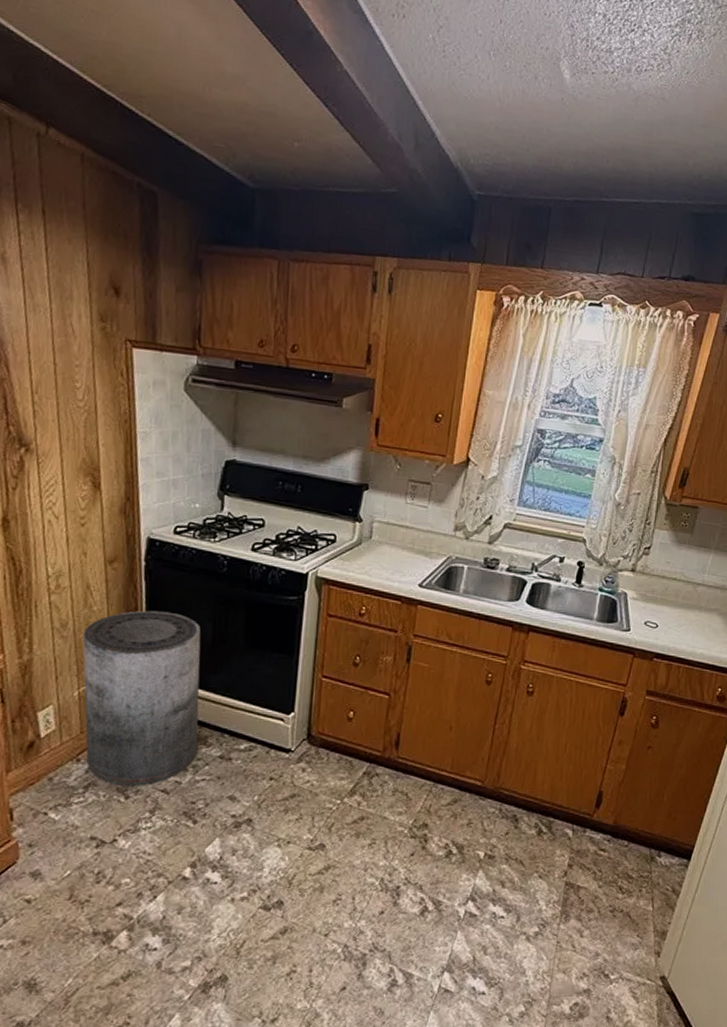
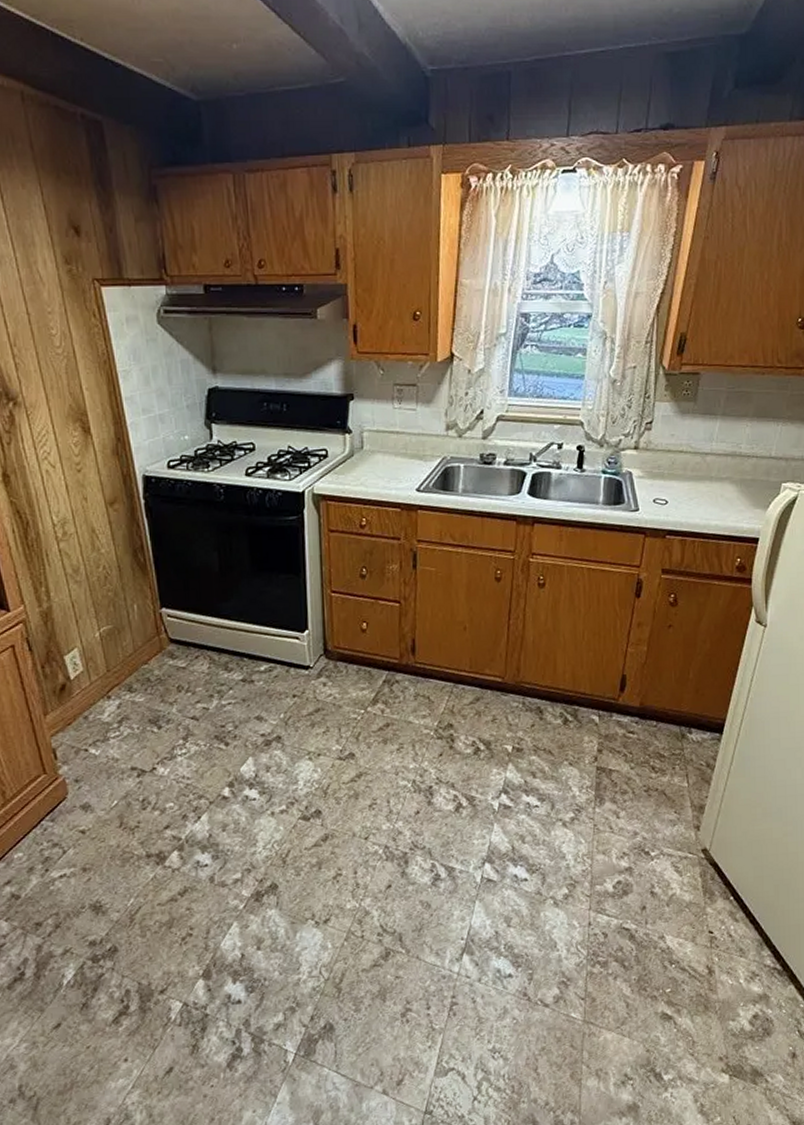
trash can: present [83,610,201,786] -> none [95,545,220,717]

